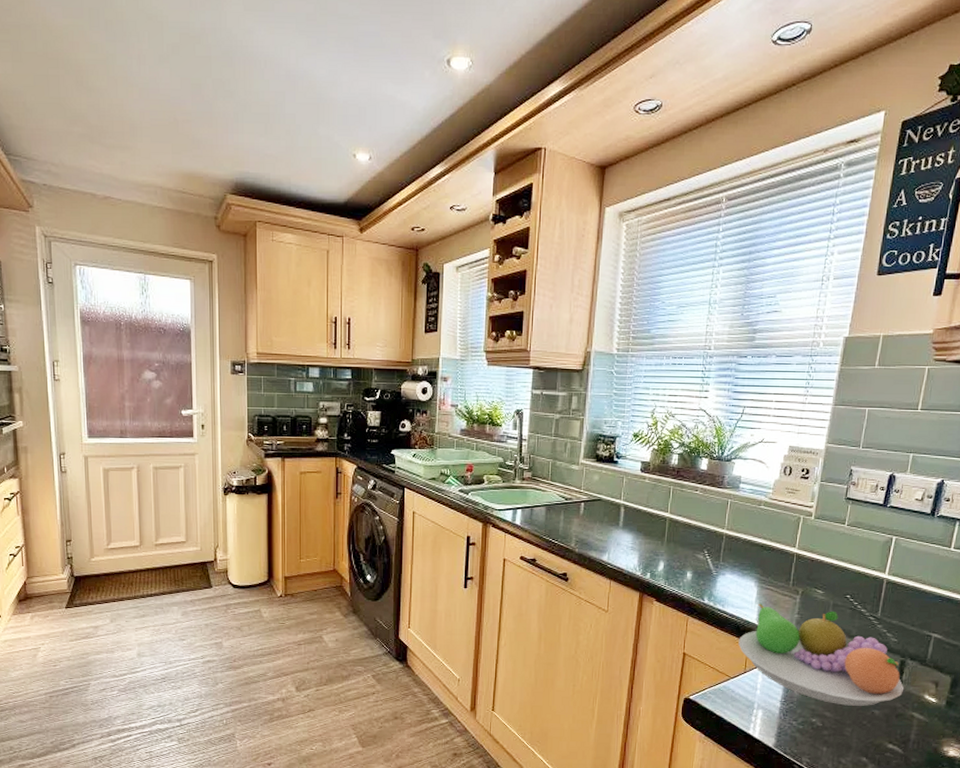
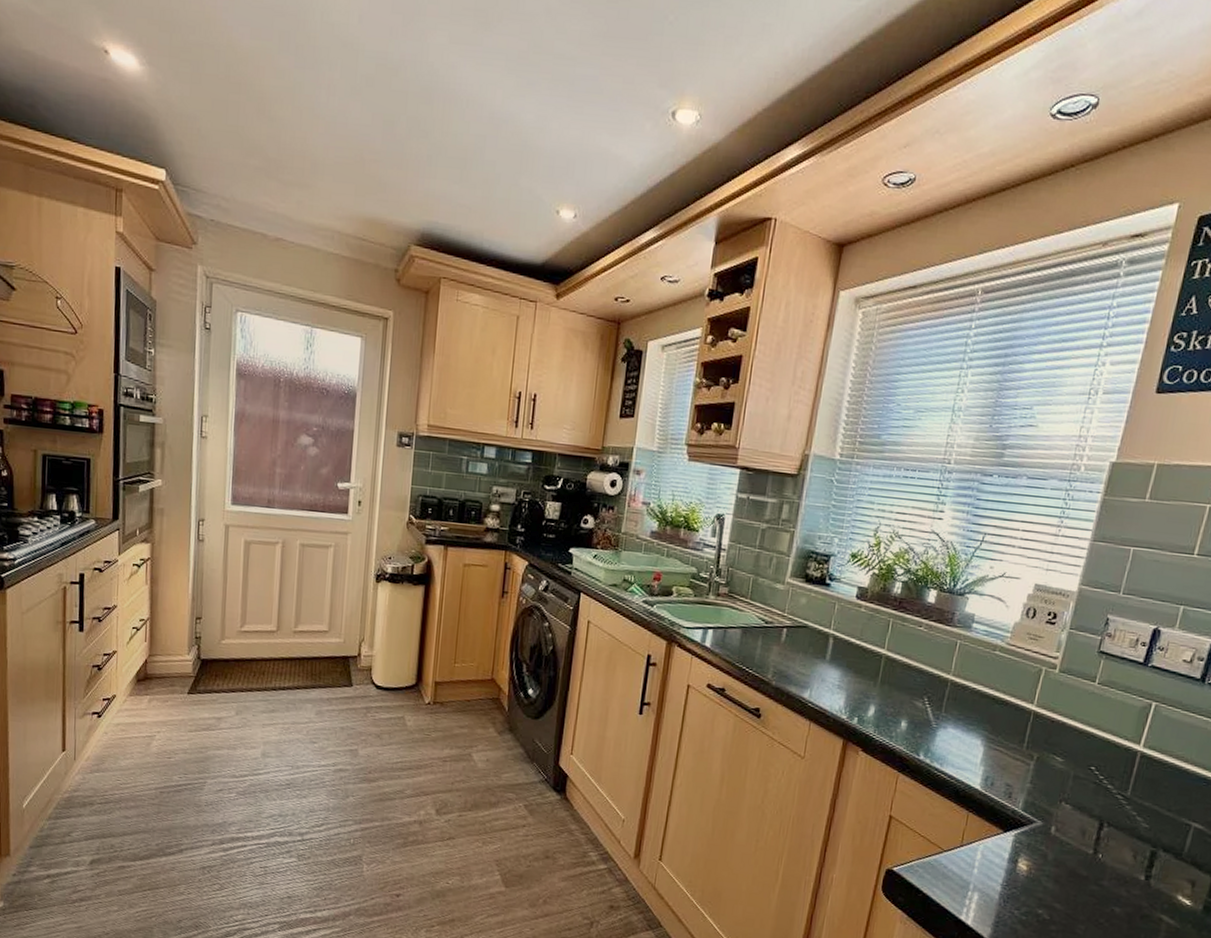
fruit bowl: present [738,602,905,706] -> none [956,764,1154,901]

